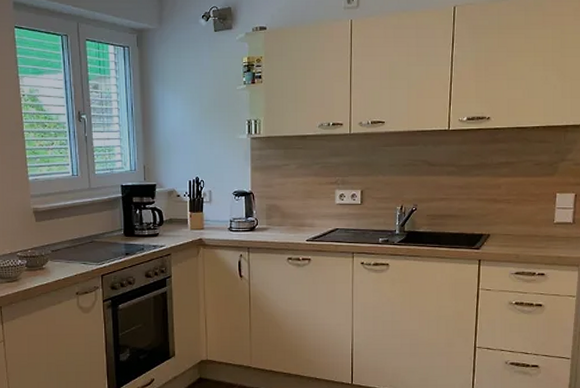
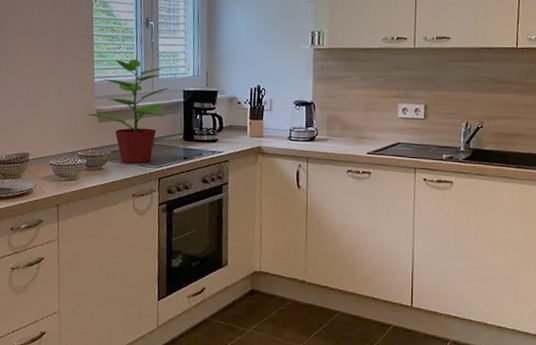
potted plant: none [24,150,106,262] -> present [87,54,169,164]

